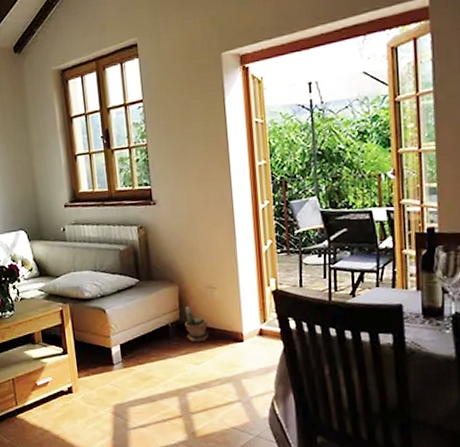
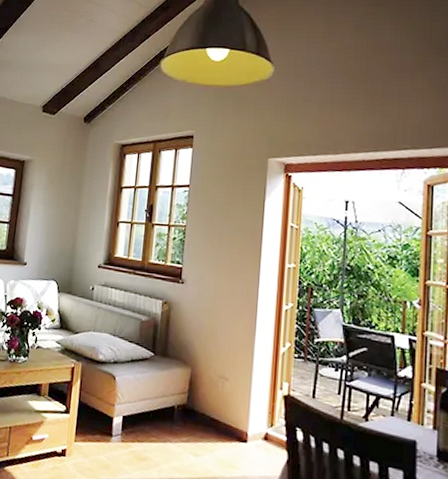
potted plant: present [184,306,209,343] -> none [190,392,214,433]

